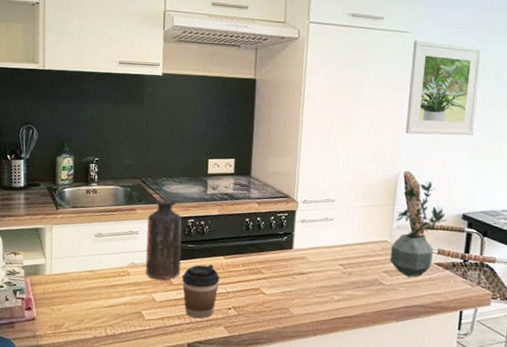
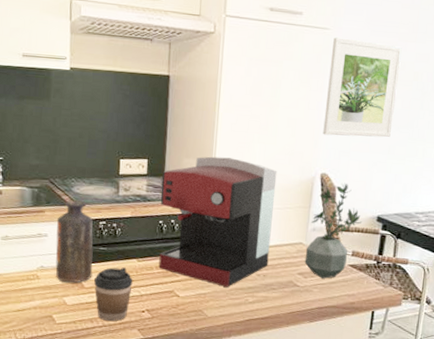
coffee maker: none [245,155,361,285] -> present [158,156,277,287]

